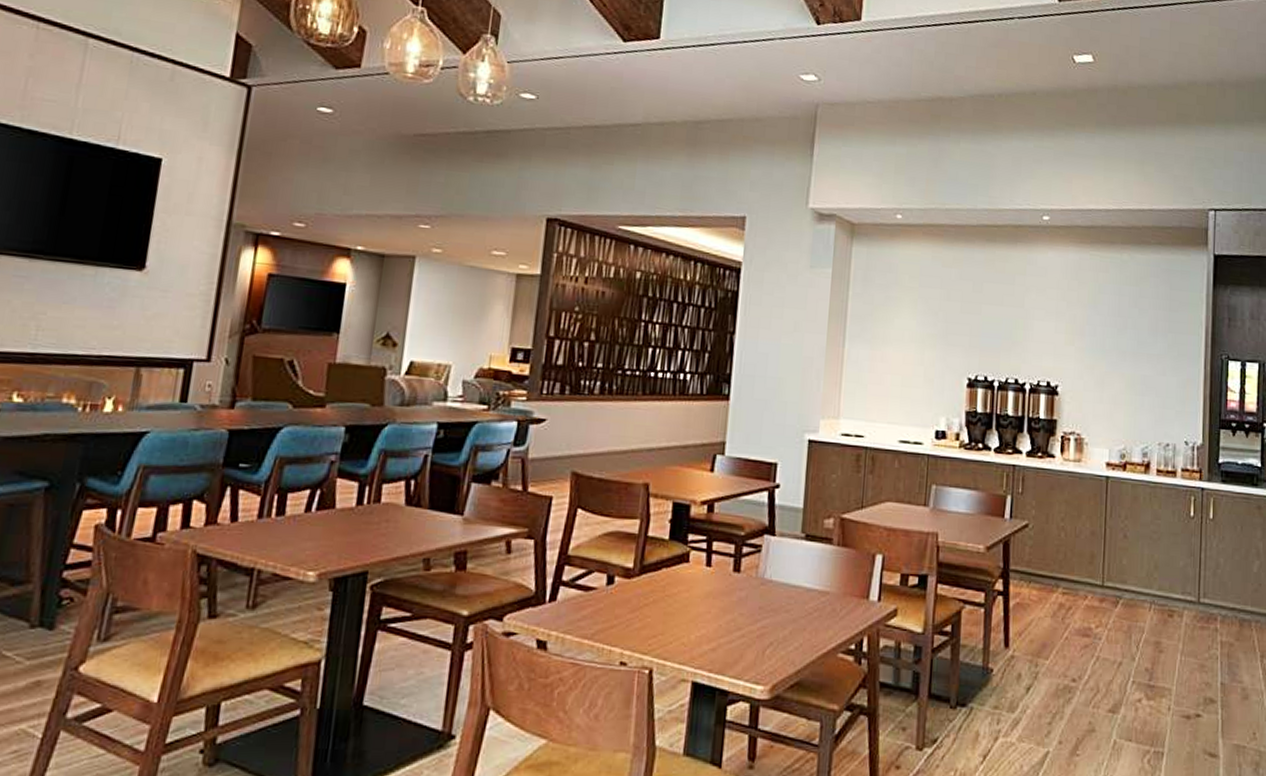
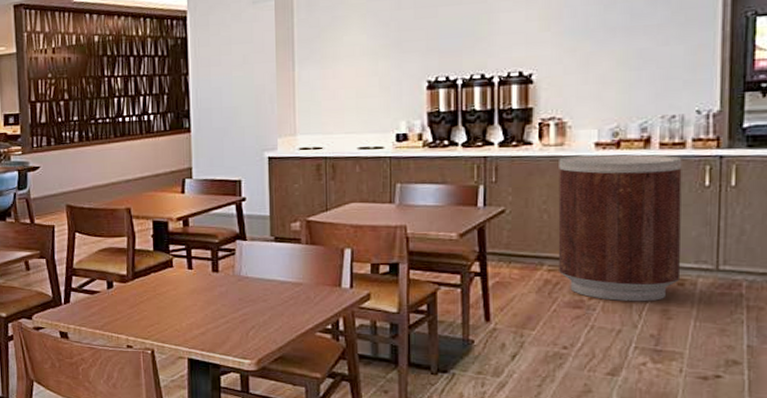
trash can: none [1072,473,1174,633] -> present [558,154,682,302]

